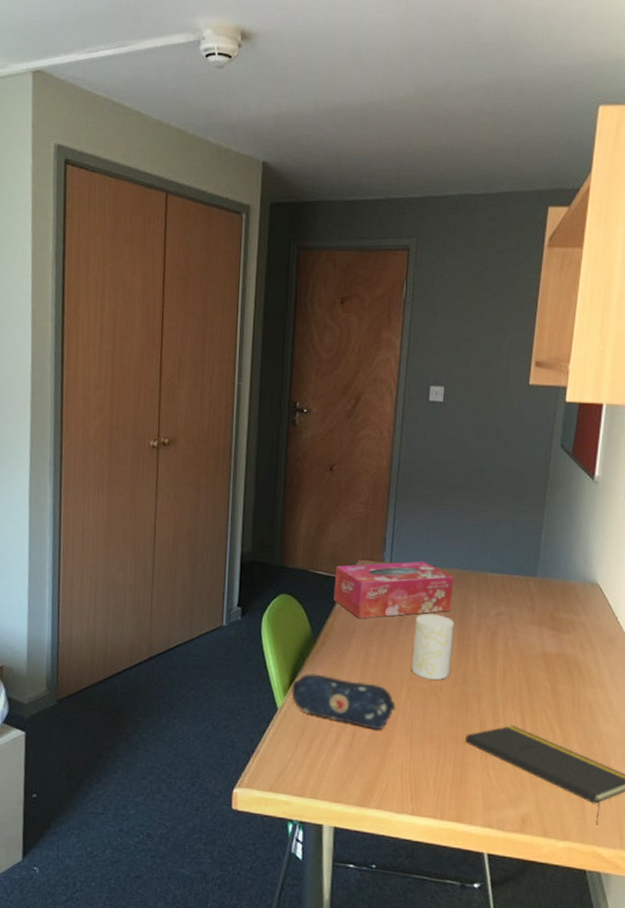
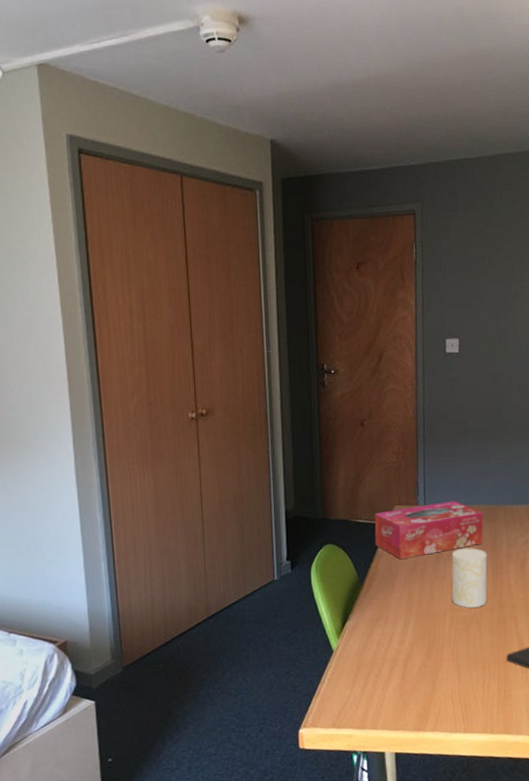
pencil case: present [291,674,396,730] -> none [344,614,441,660]

